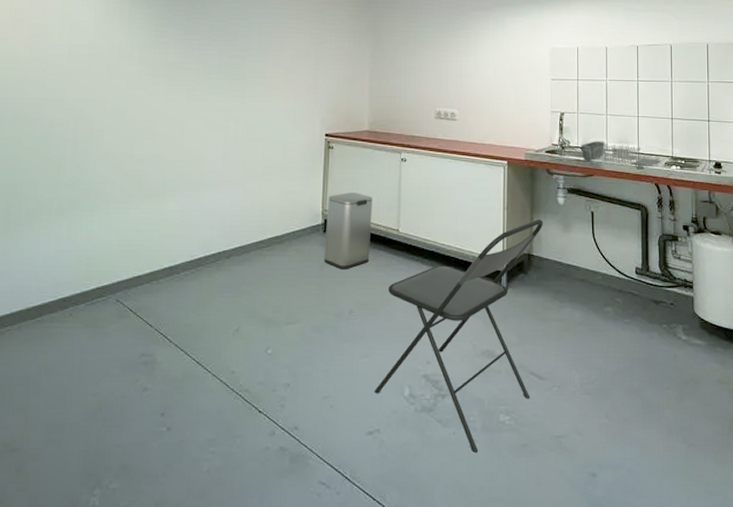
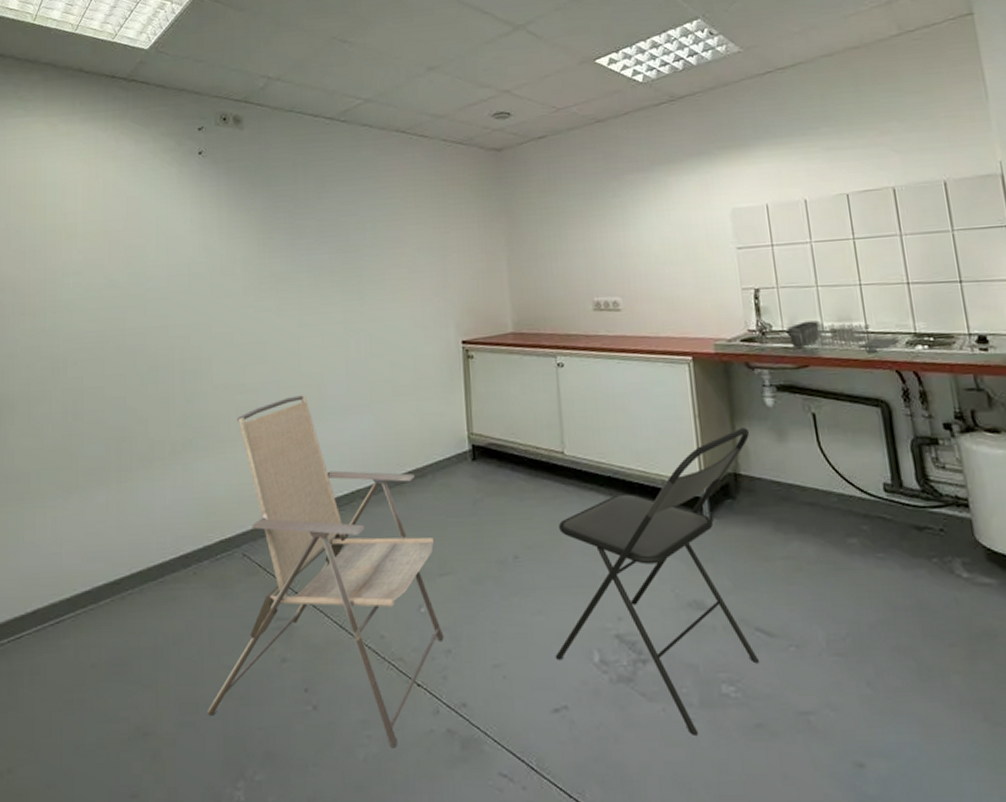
folding chair: none [72,168,285,462] -> present [207,395,444,748]
pedal bin: present [324,193,373,269] -> none [473,409,532,505]

